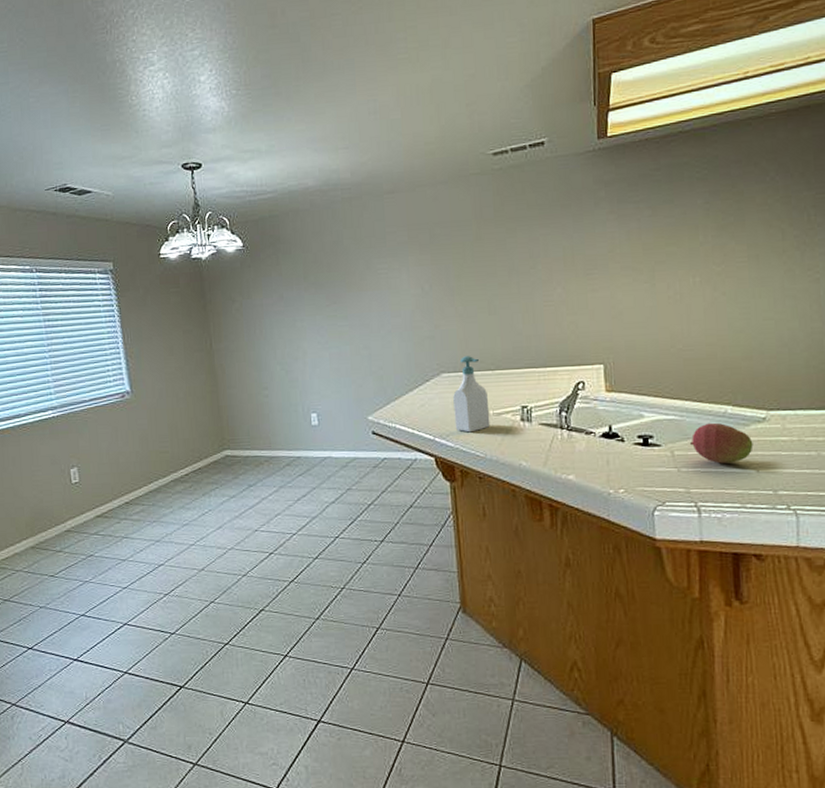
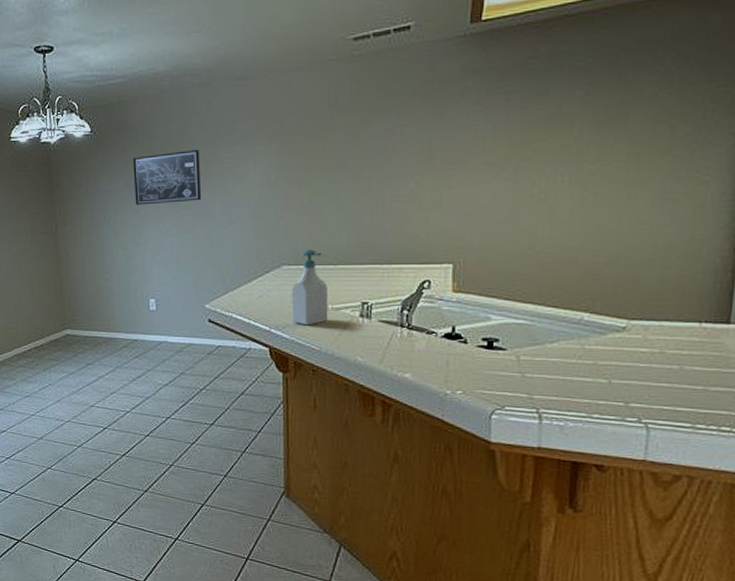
wall art: none [287,262,358,319] -> present [133,150,202,205]
fruit: present [690,422,753,464] -> none [539,329,609,372]

